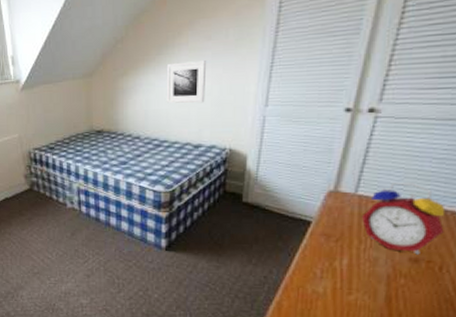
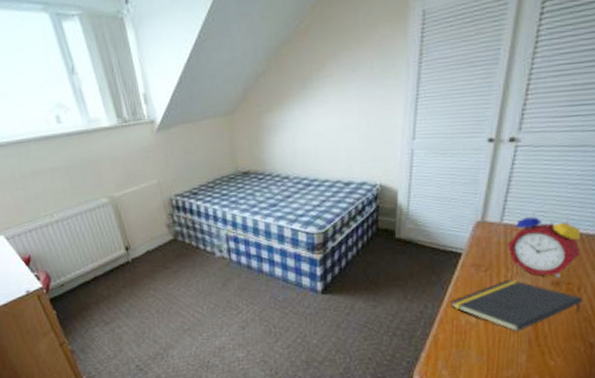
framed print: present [166,61,207,104] -> none [313,94,353,140]
notepad: none [297,252,445,307] -> present [451,279,583,332]

